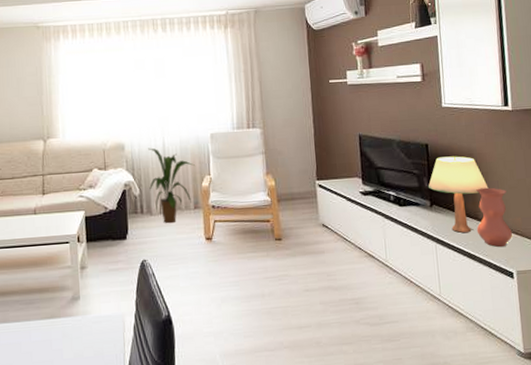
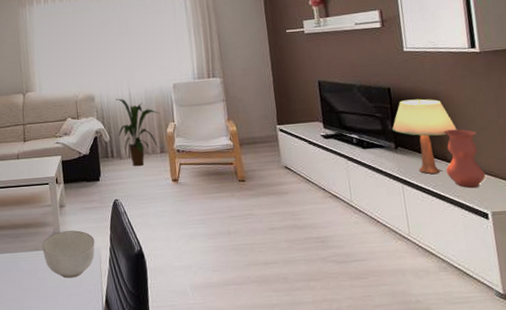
bowl: none [58,295,119,349] -> present [41,230,95,278]

